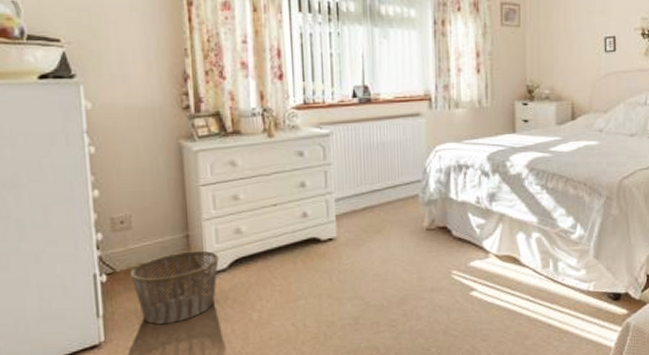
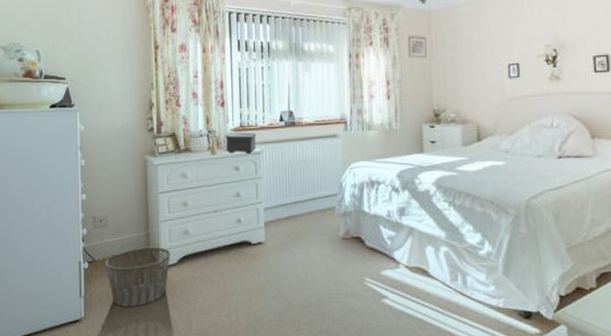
jewelry box: none [284,110,324,137] -> present [224,132,256,155]

